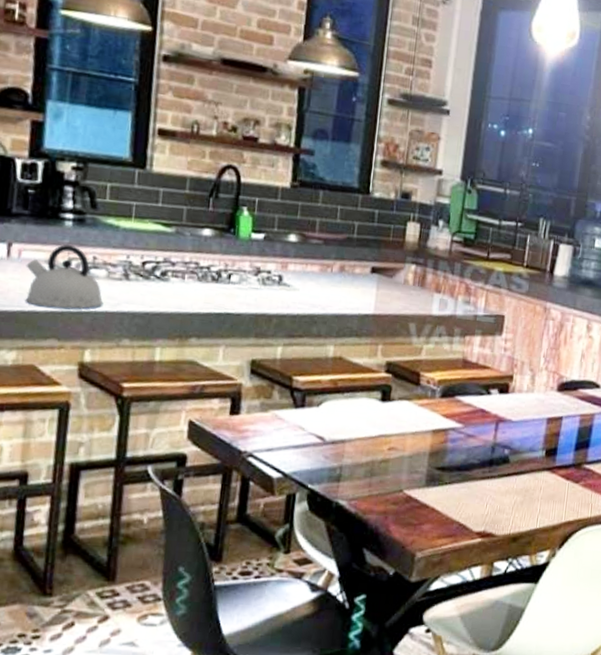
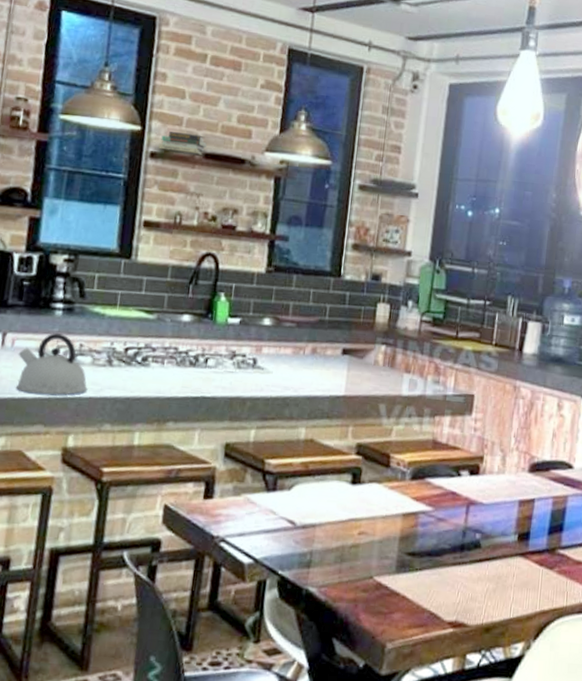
books: none [172,34,225,62] -> present [158,132,207,156]

